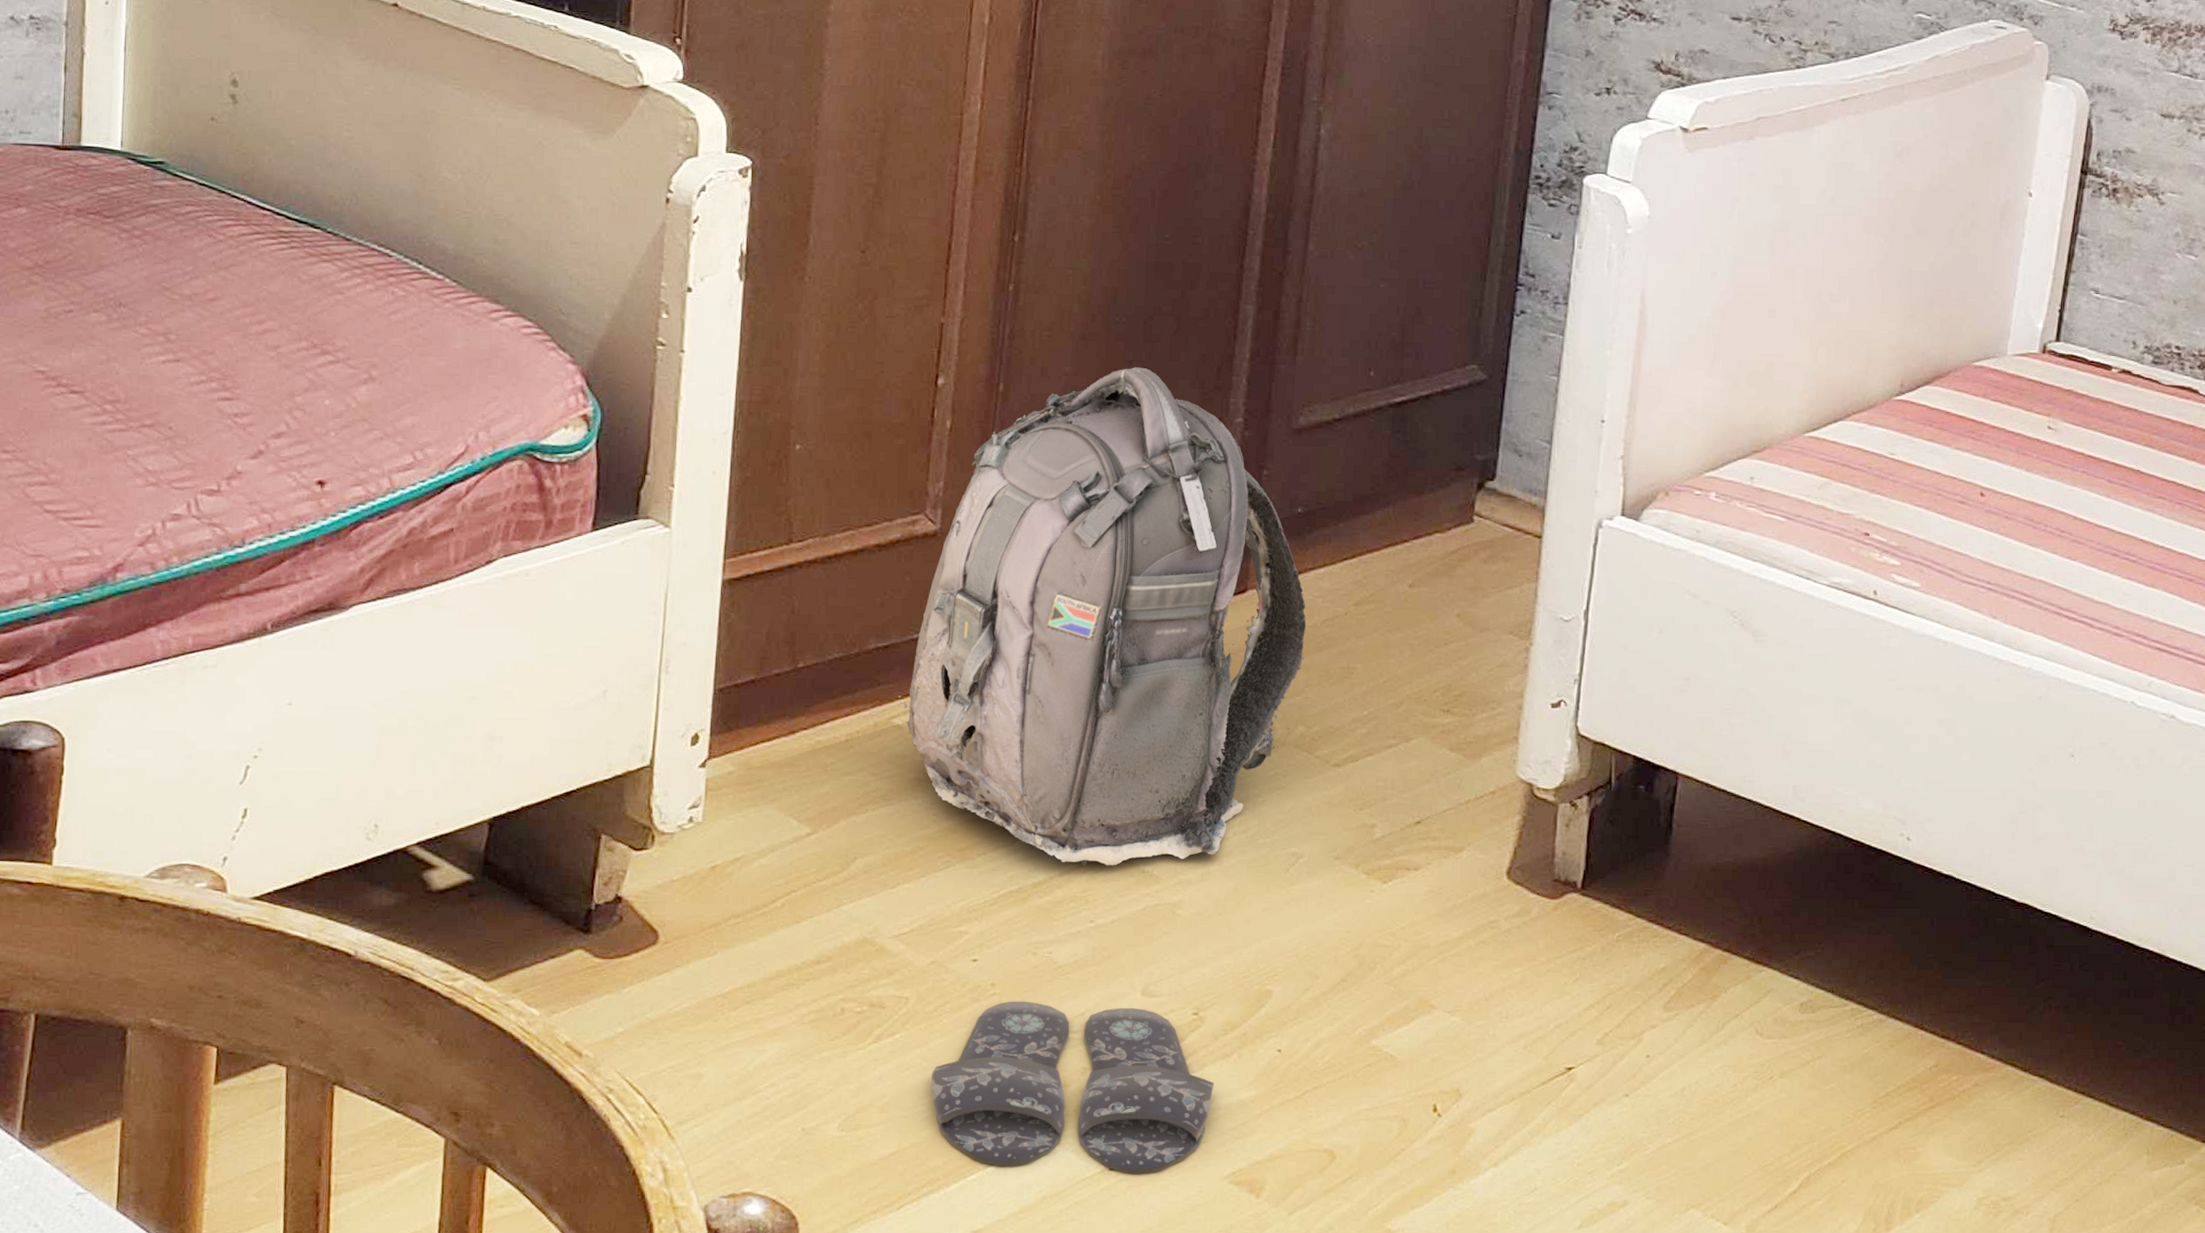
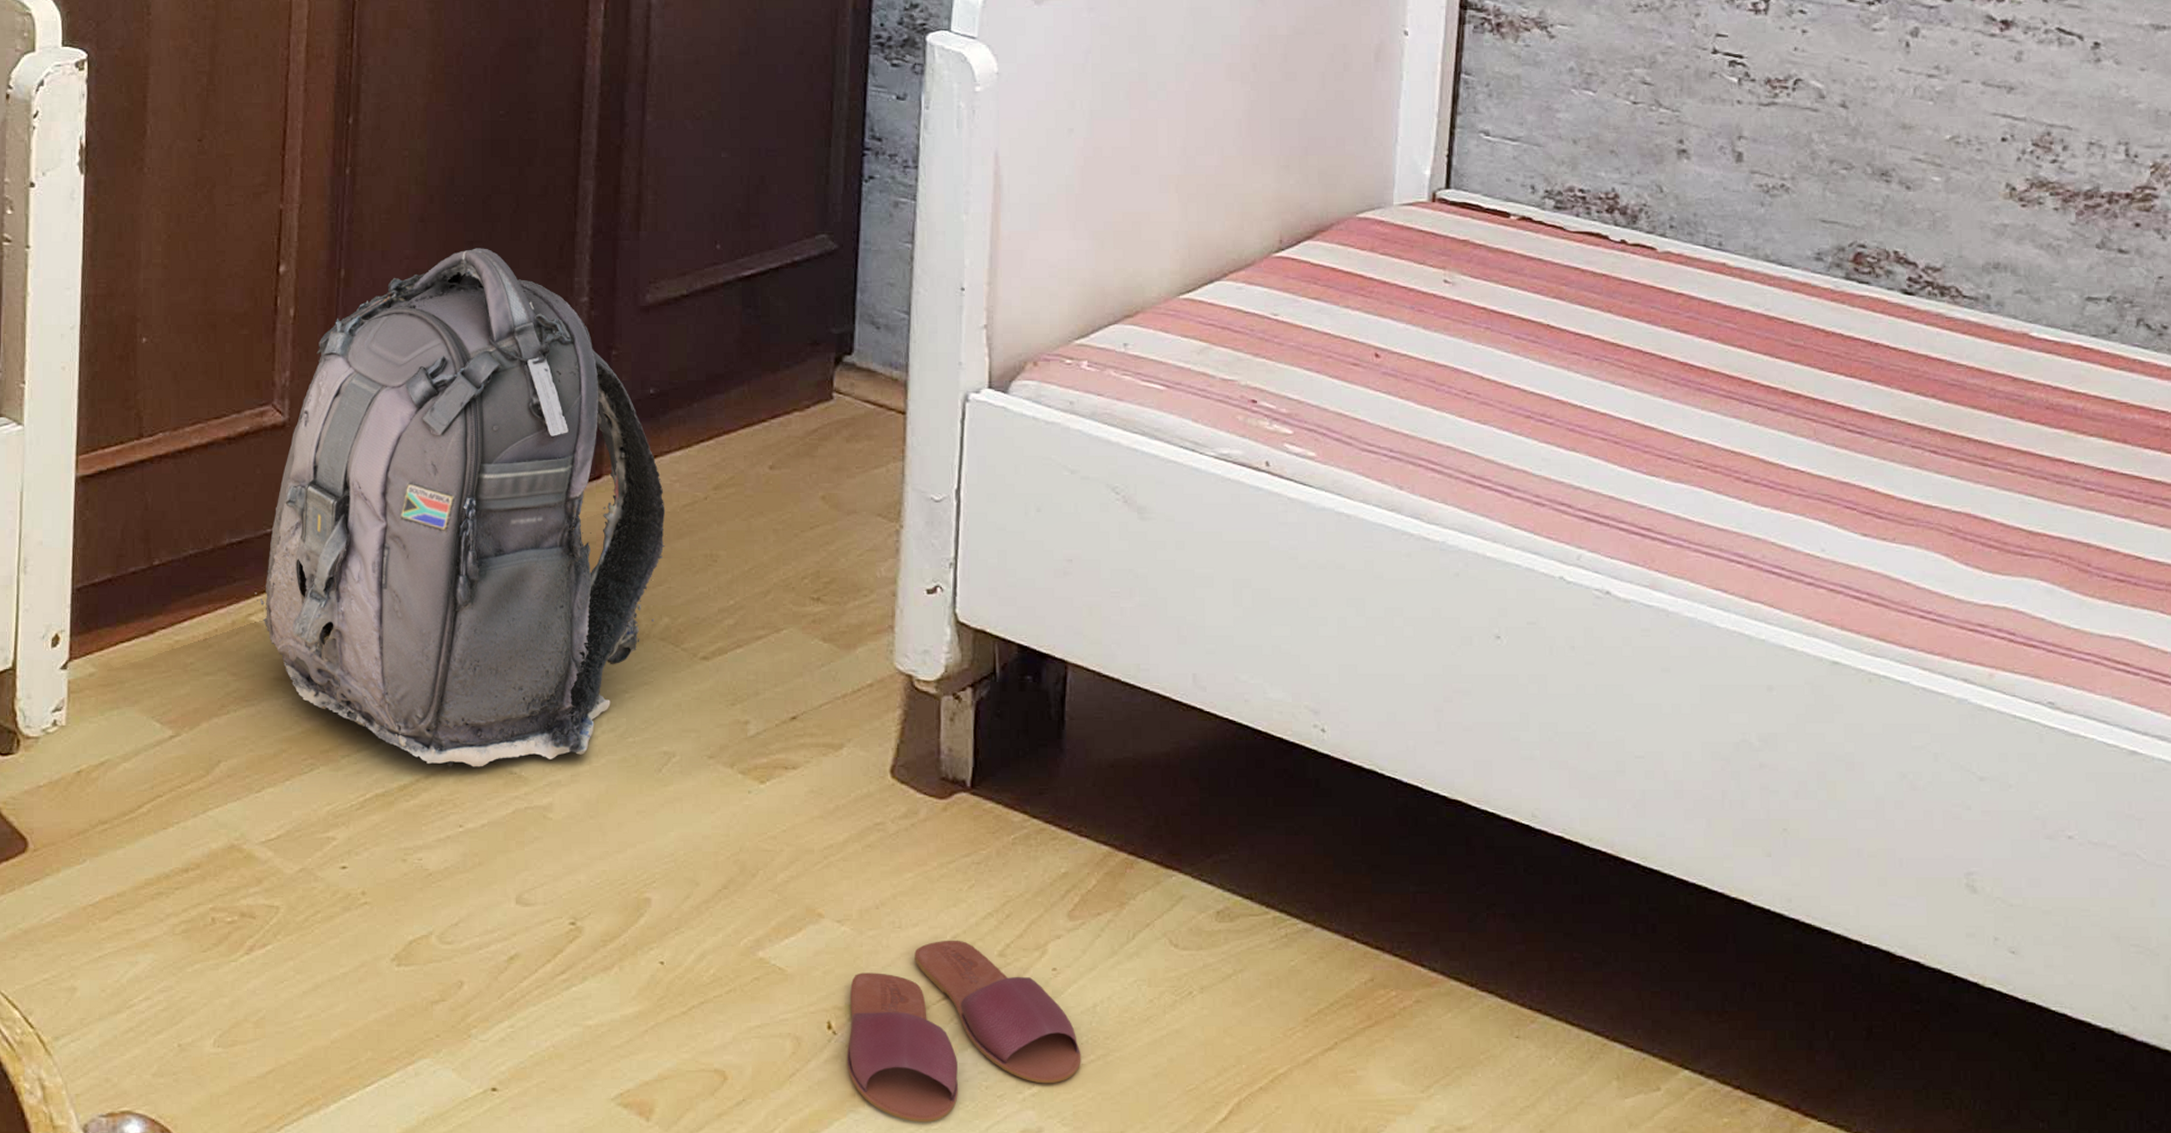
slippers: present [931,1001,1214,1173] -> none [306,910,596,1094]
slippers: none [1449,1029,1668,1197] -> present [847,940,1081,1123]

